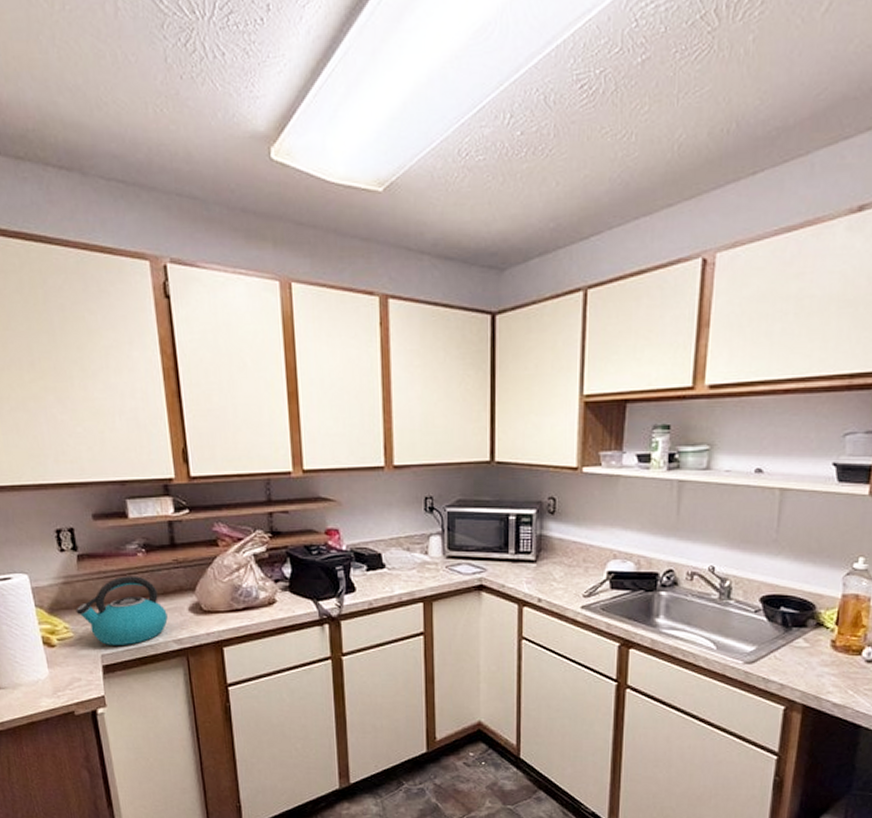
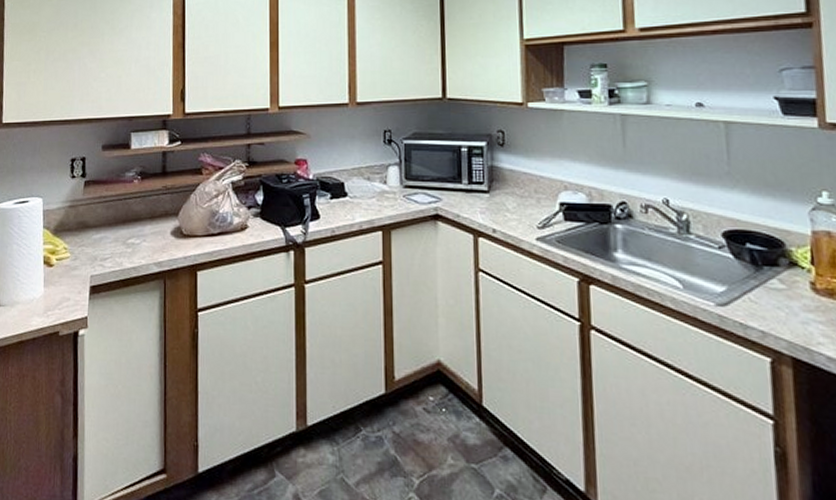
kettle: present [75,576,168,646] -> none [76,201,152,268]

